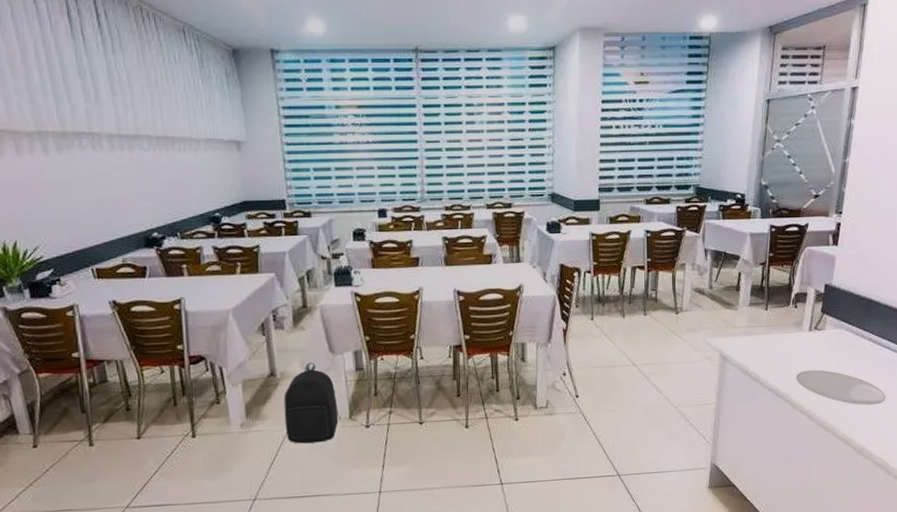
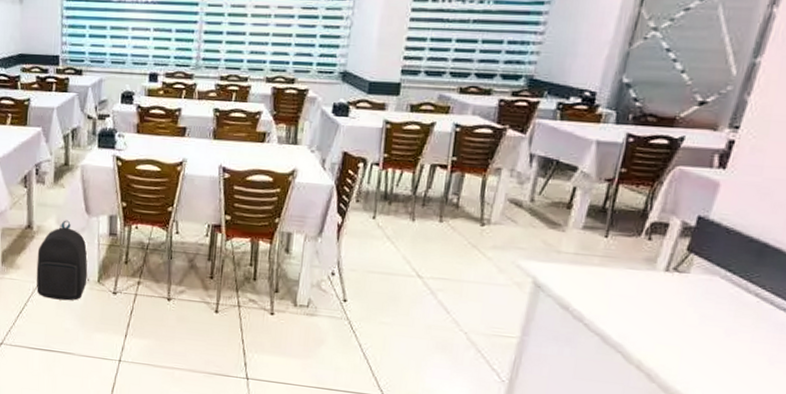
plate: present [796,370,886,406] -> none [636,319,772,380]

